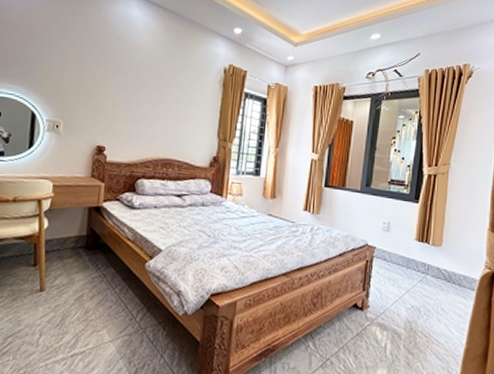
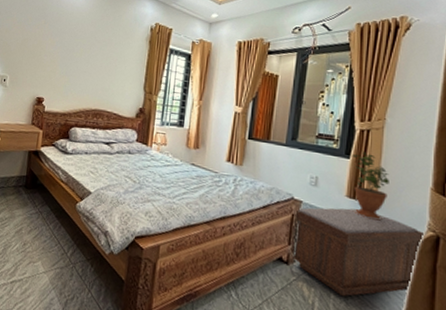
bench: none [365,251,481,337] -> present [291,207,423,297]
potted plant: none [420,194,453,262] -> present [351,150,389,221]

